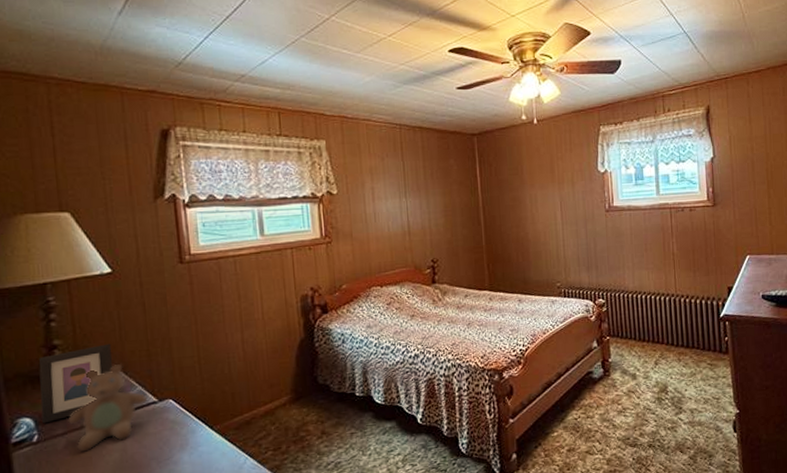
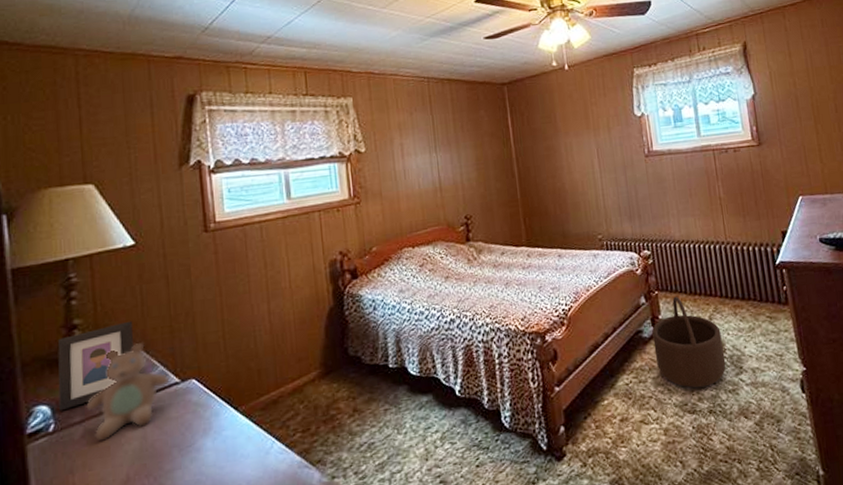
basket: none [602,342,667,425] -> present [652,296,726,388]

